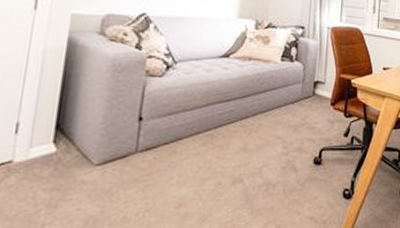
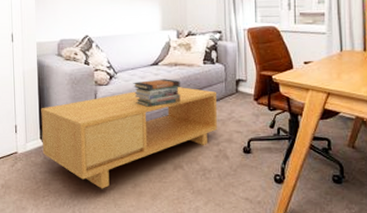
coffee table: none [53,85,293,211] -> present [41,87,217,189]
book stack: none [194,74,252,108] -> present [133,79,181,108]

